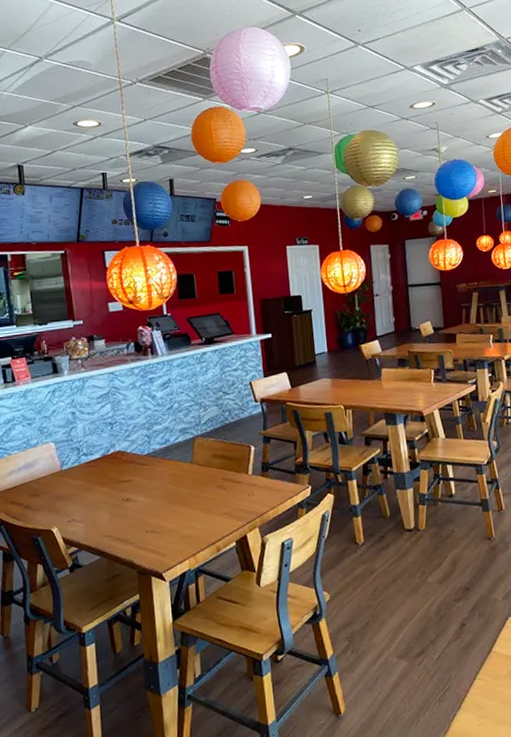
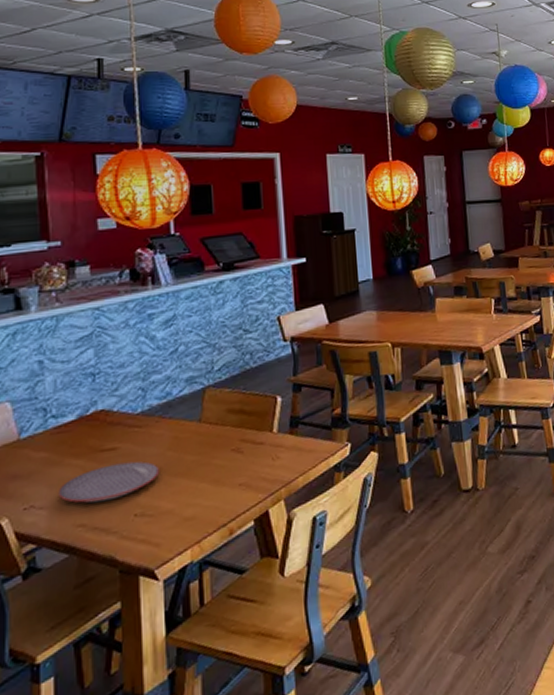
plate: none [90,491,164,520] -> present [57,461,160,503]

